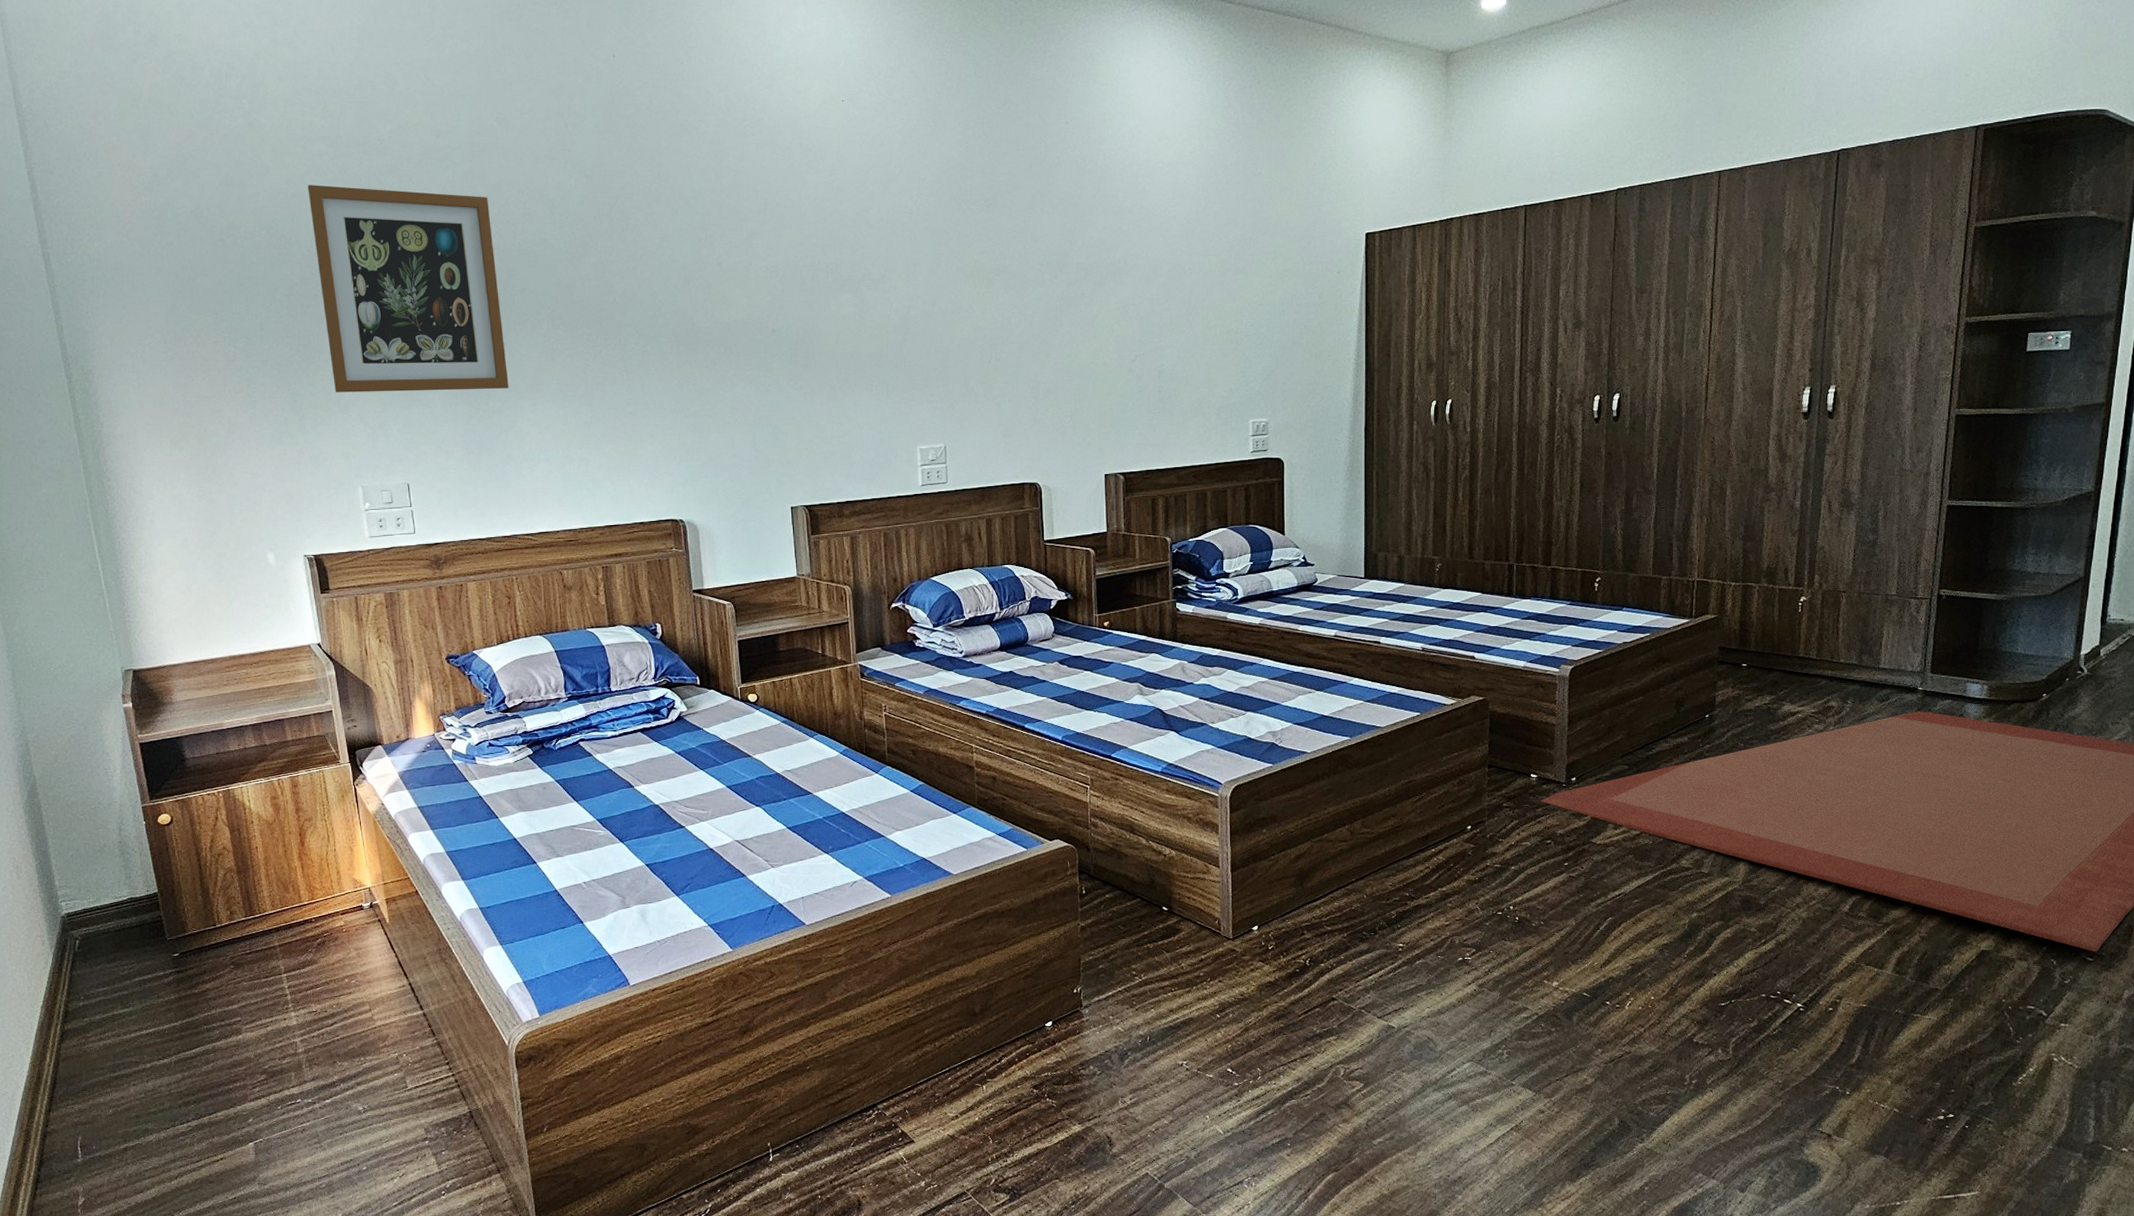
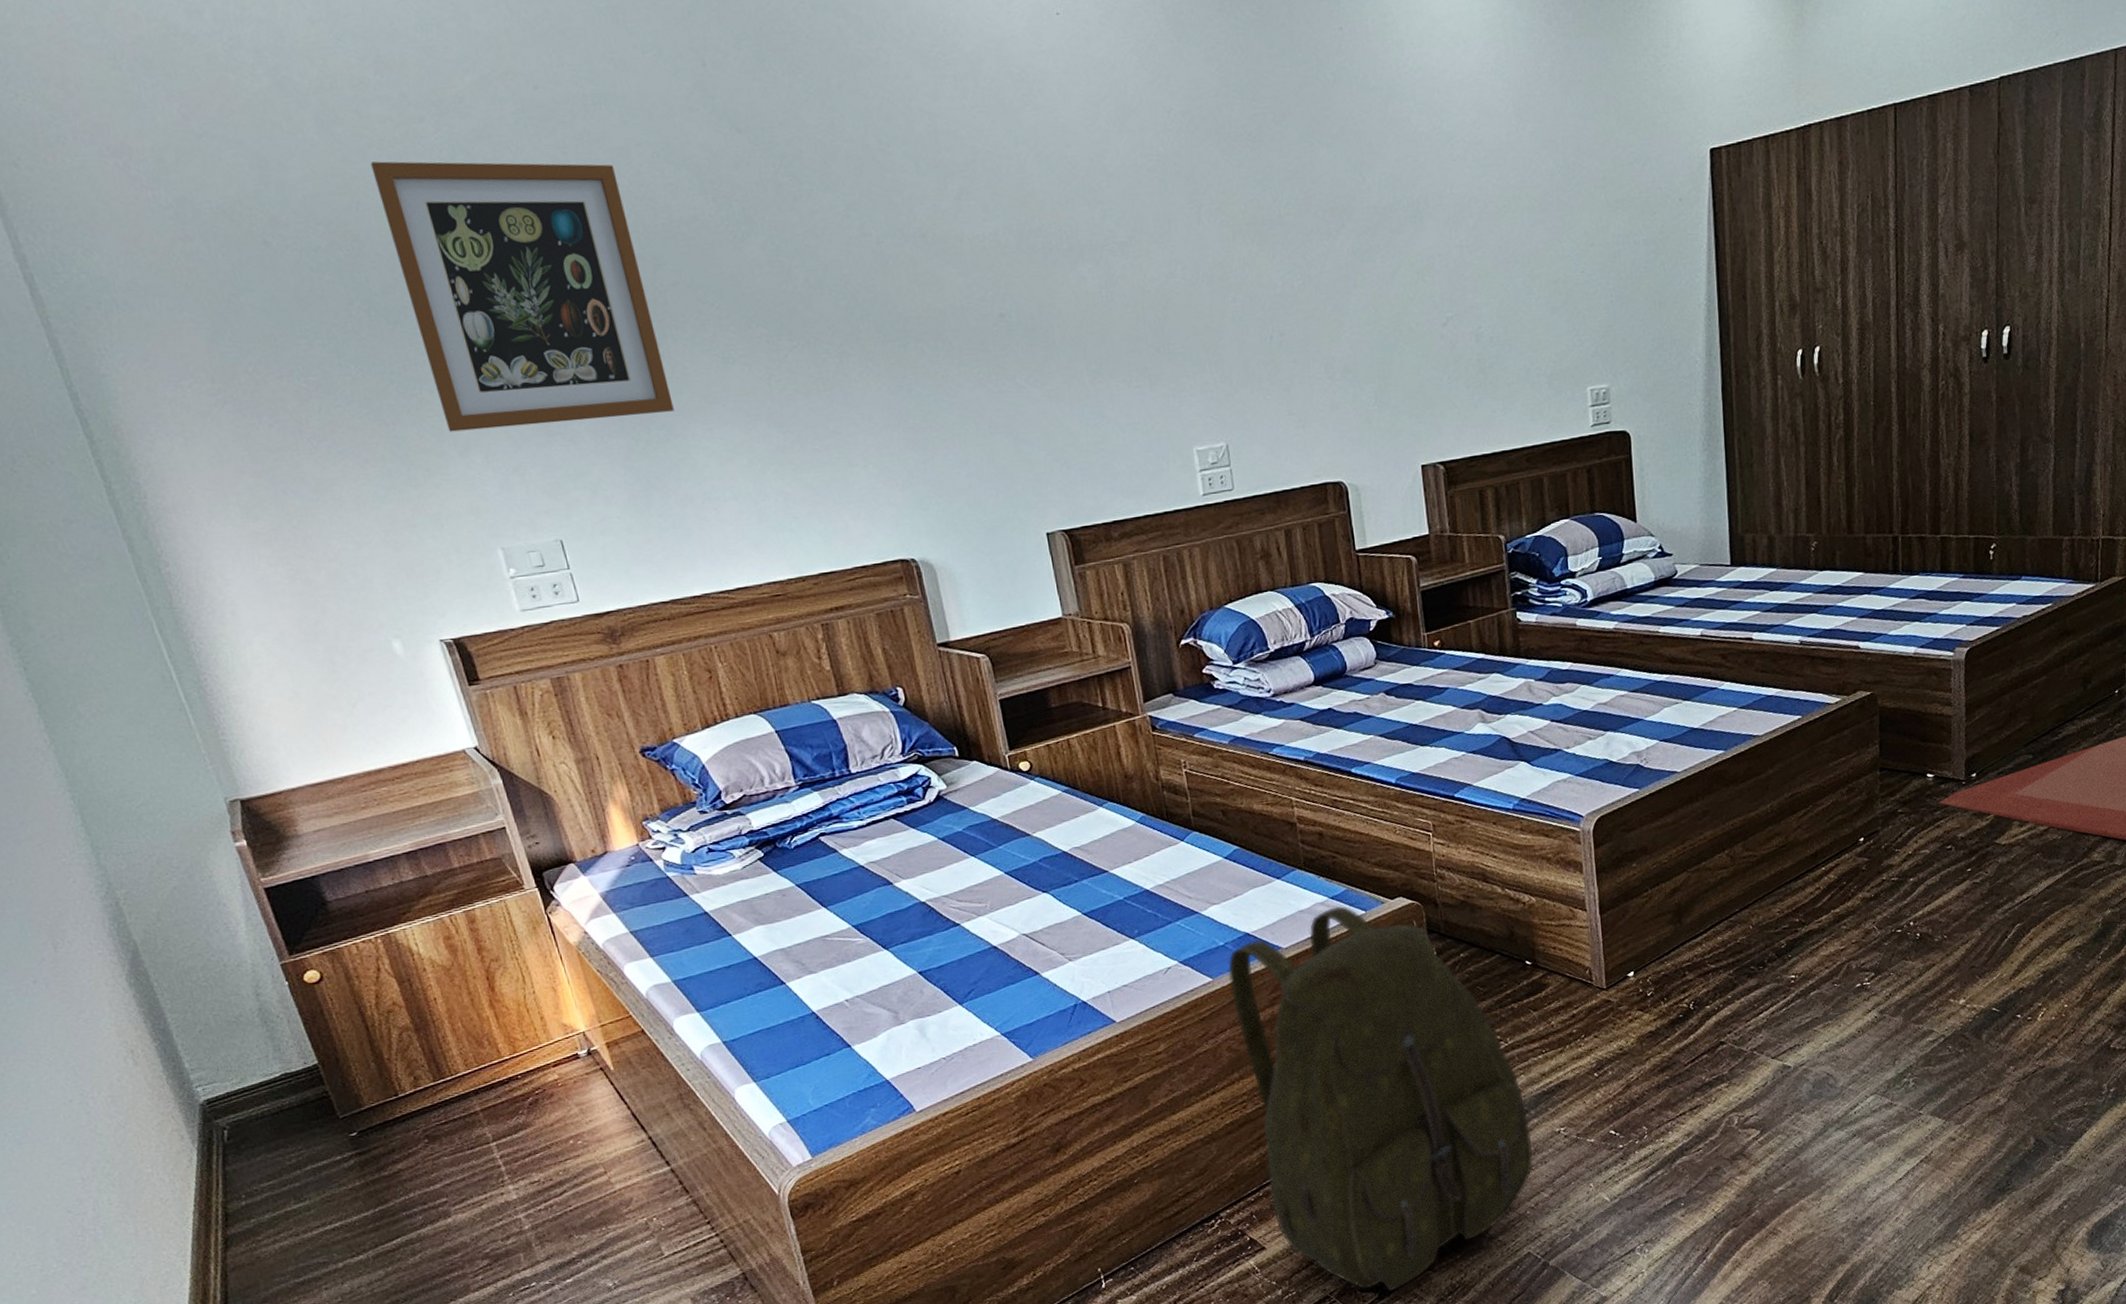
backpack: none [904,841,1157,1195] -> present [1227,905,1533,1292]

